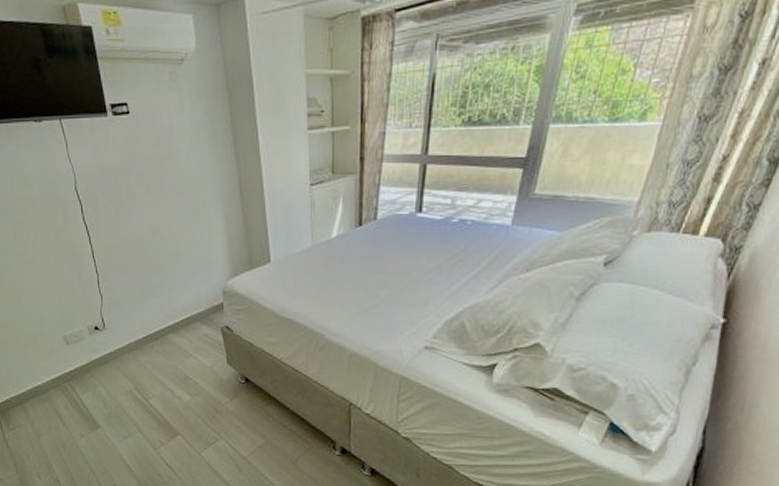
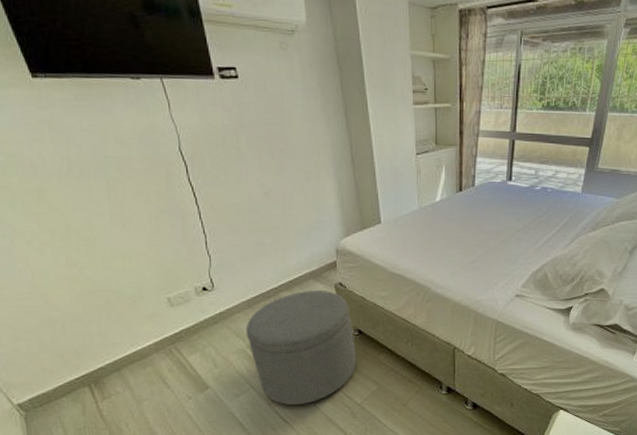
ottoman: none [134,334,243,453] -> present [245,291,357,406]

